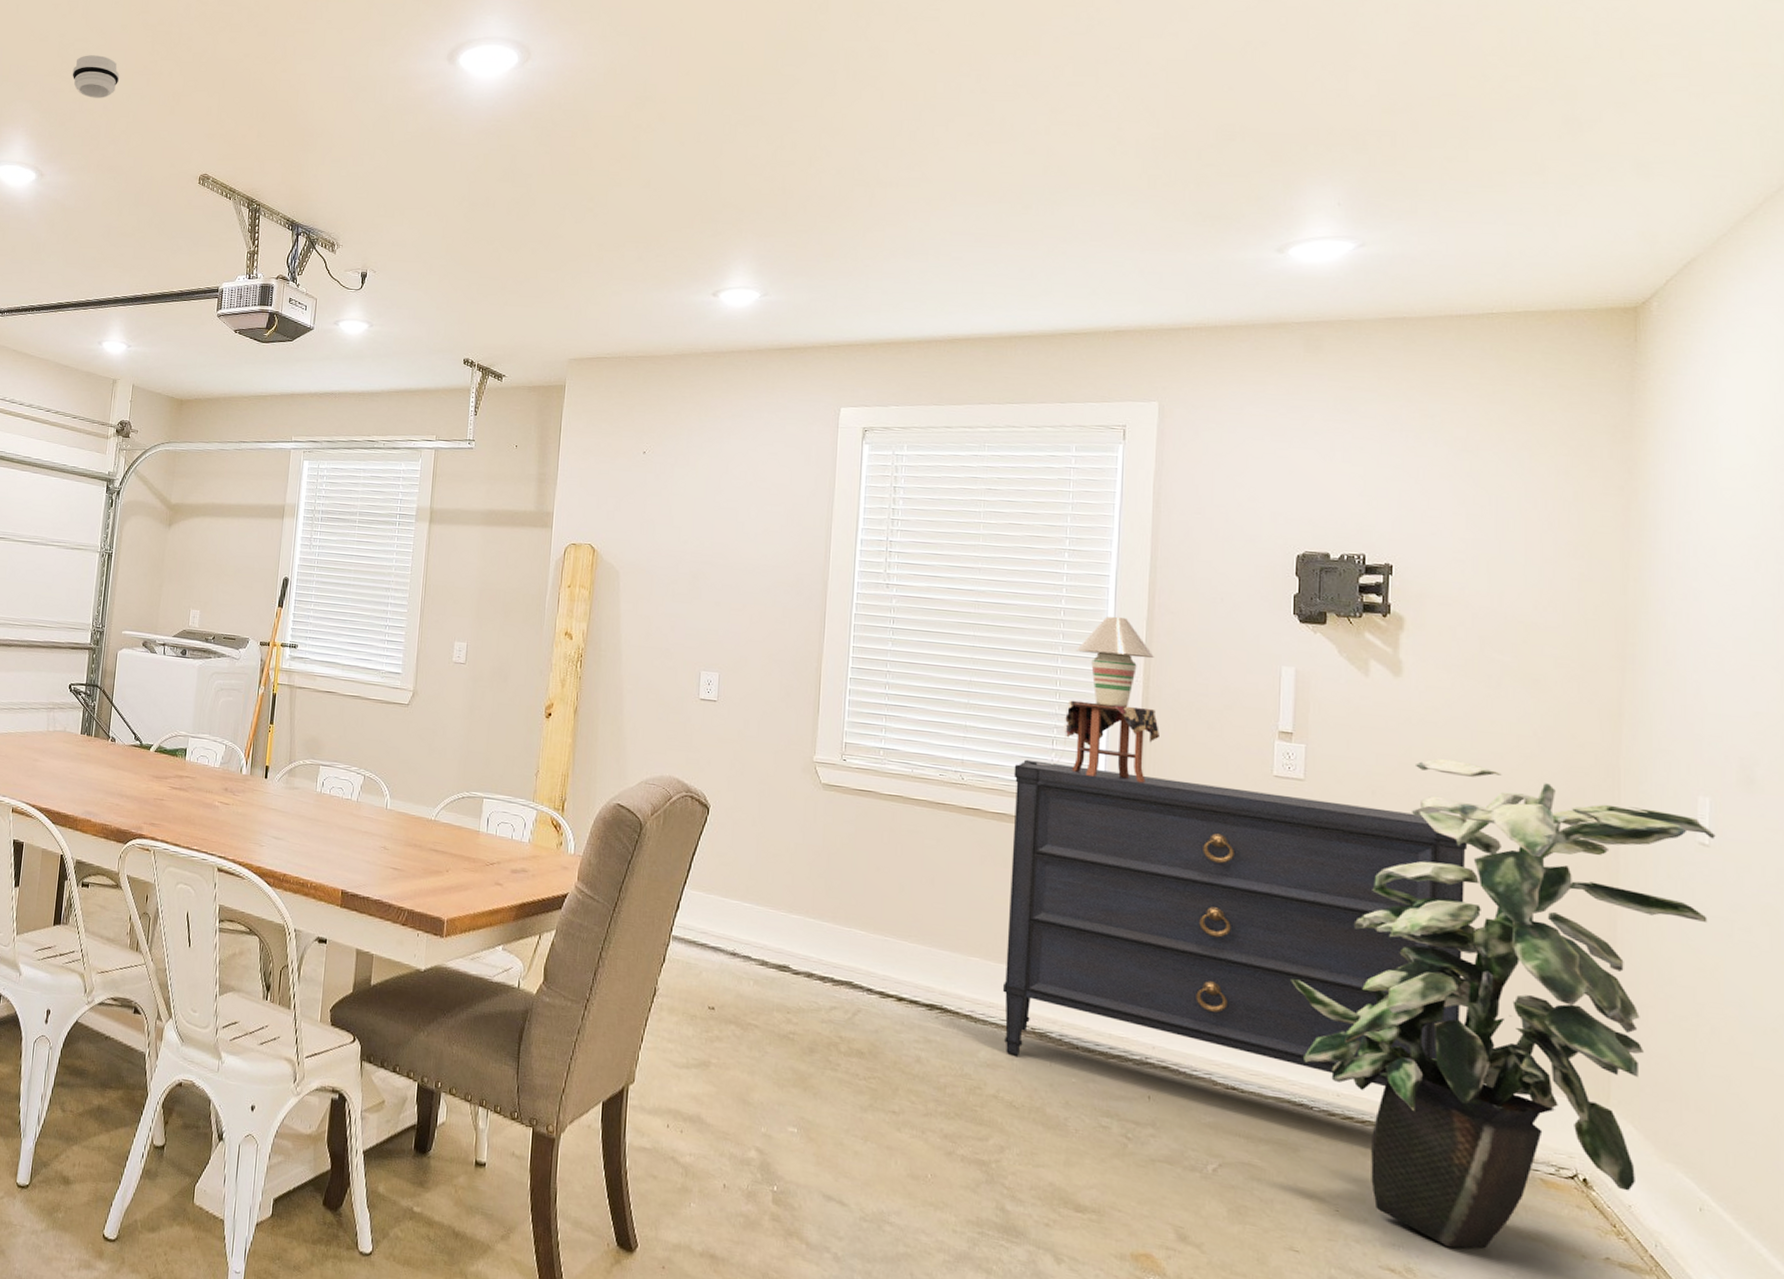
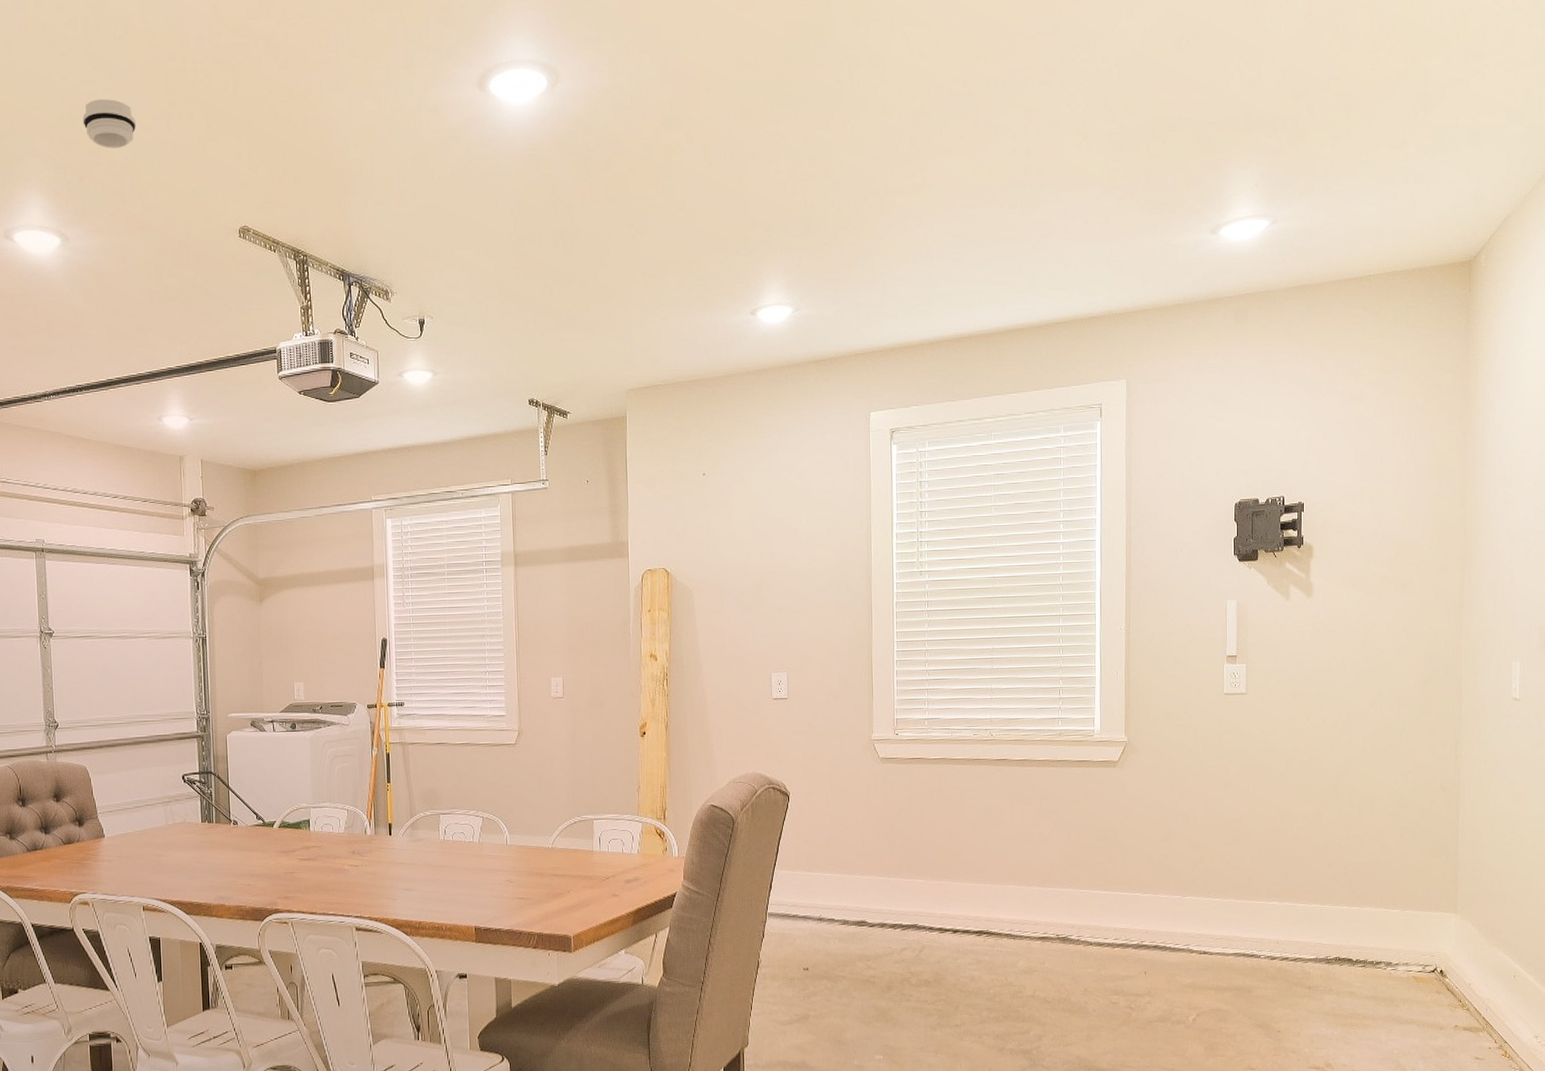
dresser: present [1002,759,1468,1087] -> none [1031,708,1361,960]
table lamp: present [1027,616,1159,783] -> none [1041,576,1139,717]
indoor plant: present [1291,759,1716,1249] -> none [1242,660,1523,1042]

